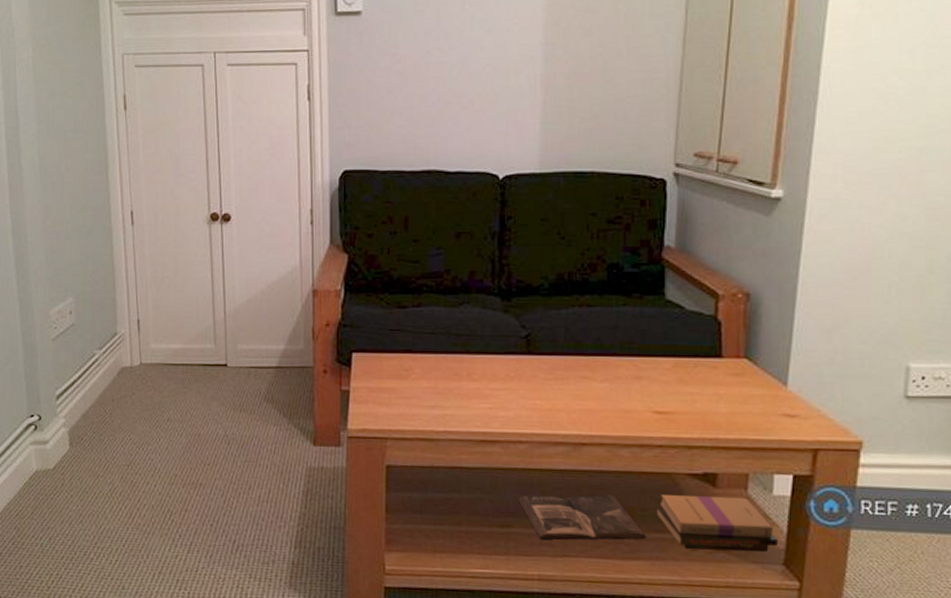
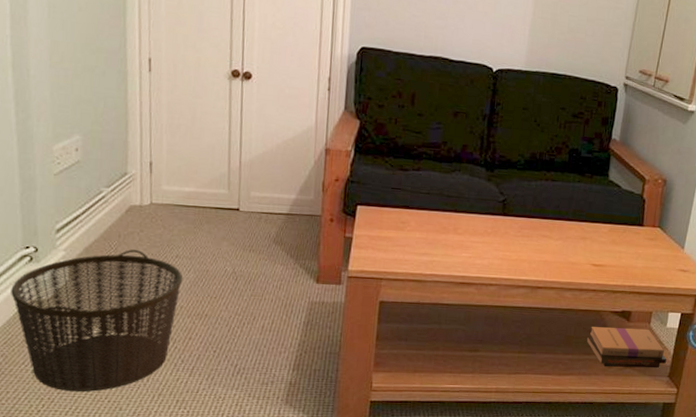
basket: none [20,414,176,568] -> present [11,250,183,392]
magazine: present [519,494,646,540] -> none [485,326,578,361]

